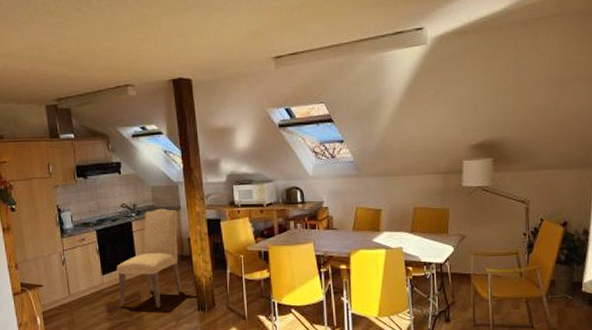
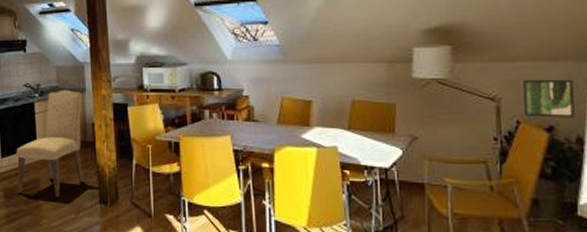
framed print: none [546,183,583,215] -> present [523,79,575,118]

